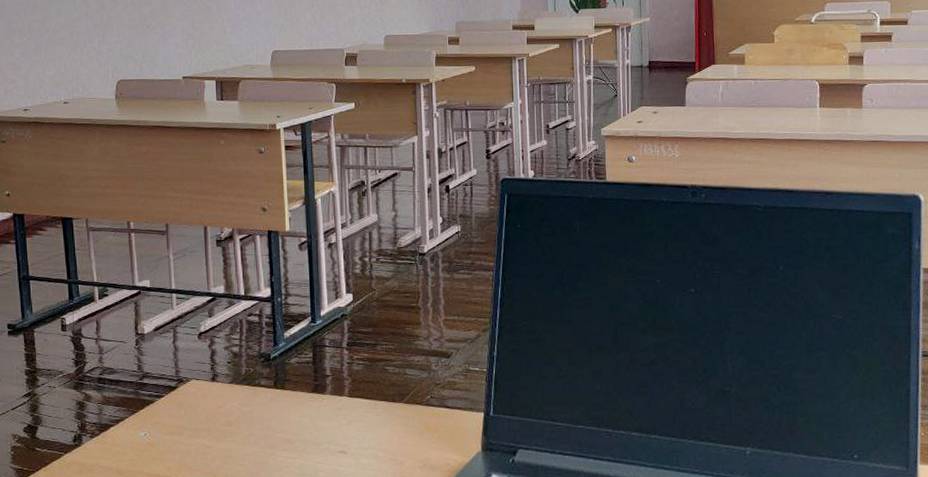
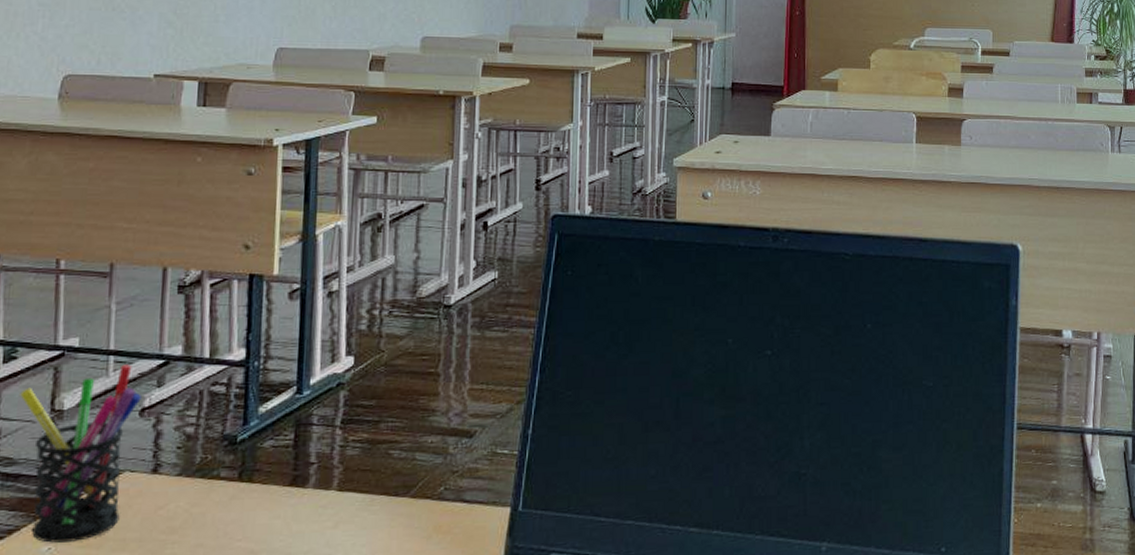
pen holder: none [113,300,198,430] -> present [20,364,141,543]

